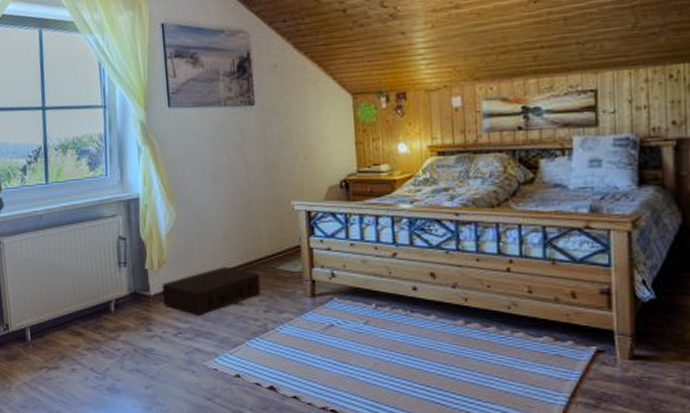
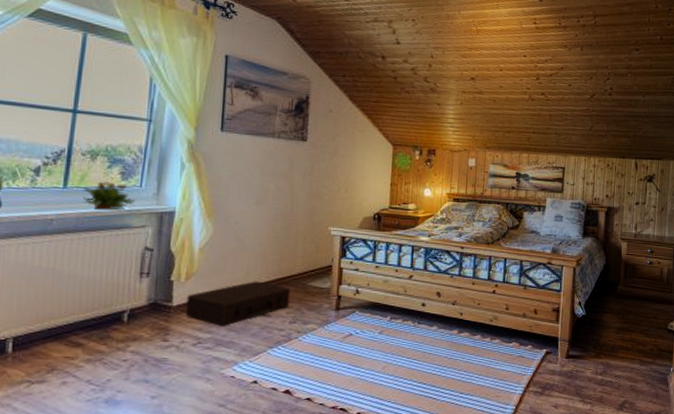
potted flower: none [61,173,105,202] -> present [82,181,136,210]

